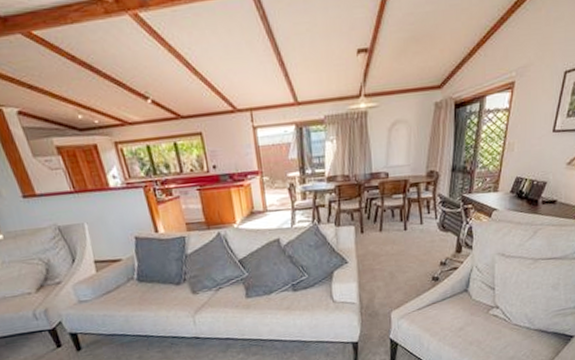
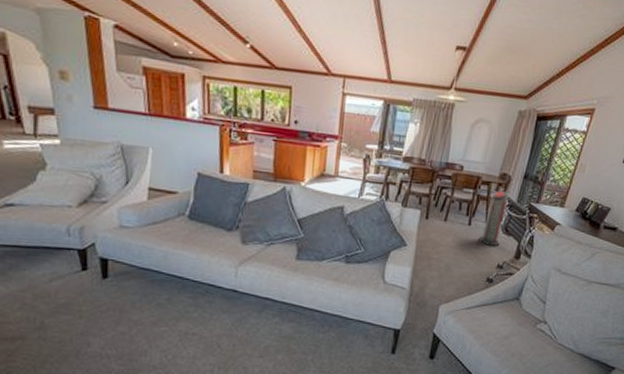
air purifier: none [417,189,440,246] -> present [479,191,509,246]

